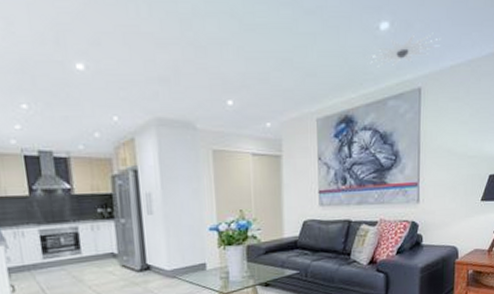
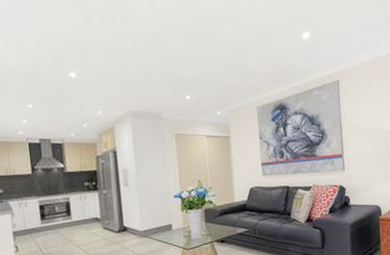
ceiling light: present [366,32,444,67] -> none [293,38,354,66]

